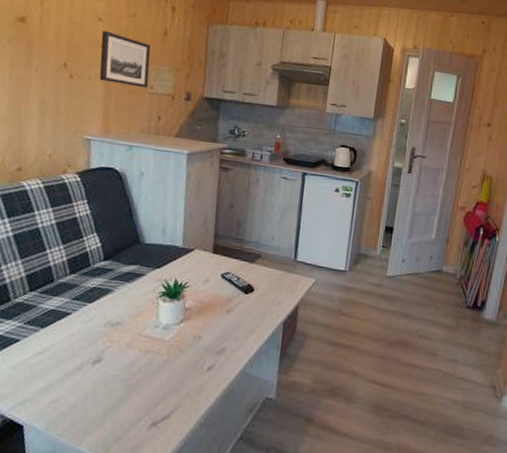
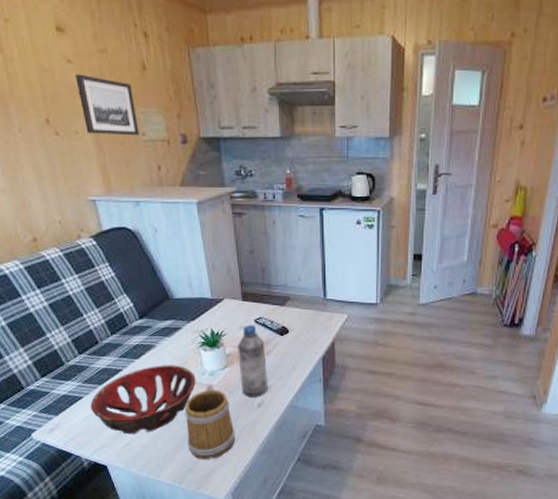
decorative bowl: none [24,312,148,390] -> present [90,365,196,435]
mug: none [121,339,178,429] -> present [184,384,236,460]
water bottle: none [193,279,228,360] -> present [237,325,268,398]

